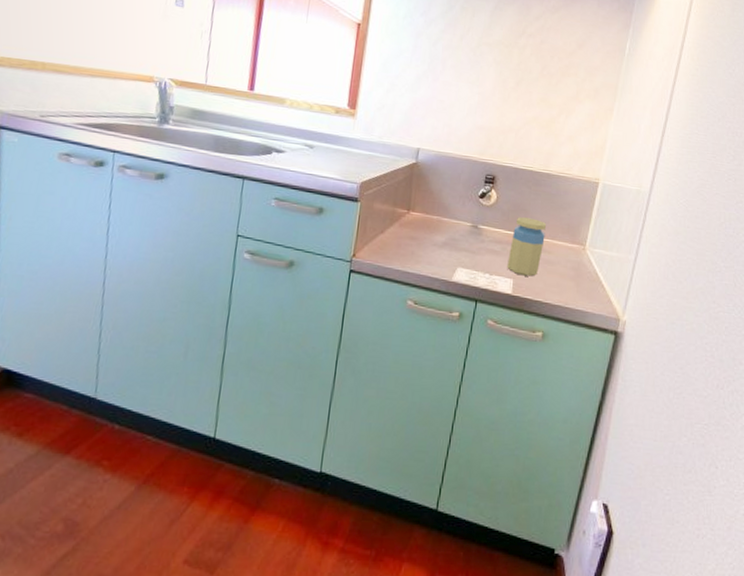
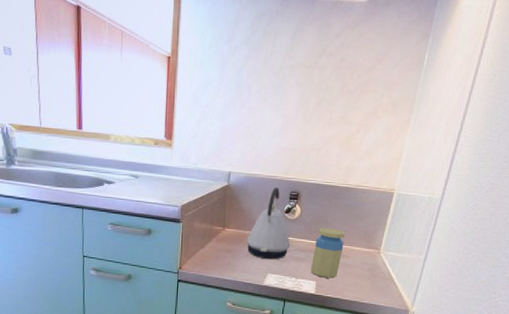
kettle: none [434,169,485,251] -> present [246,187,291,260]

